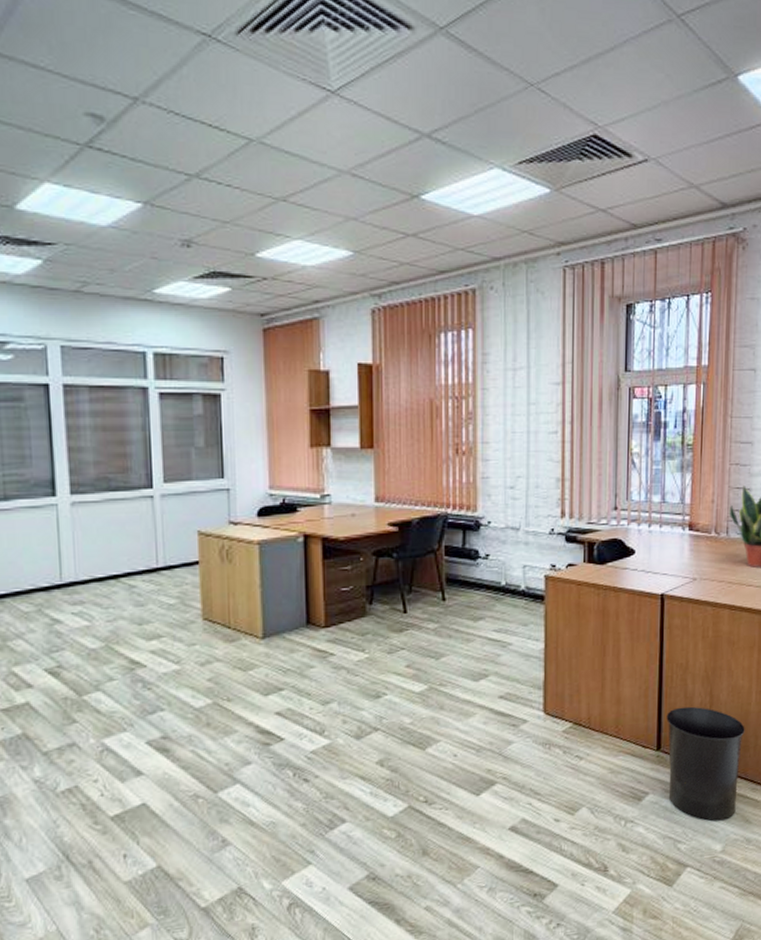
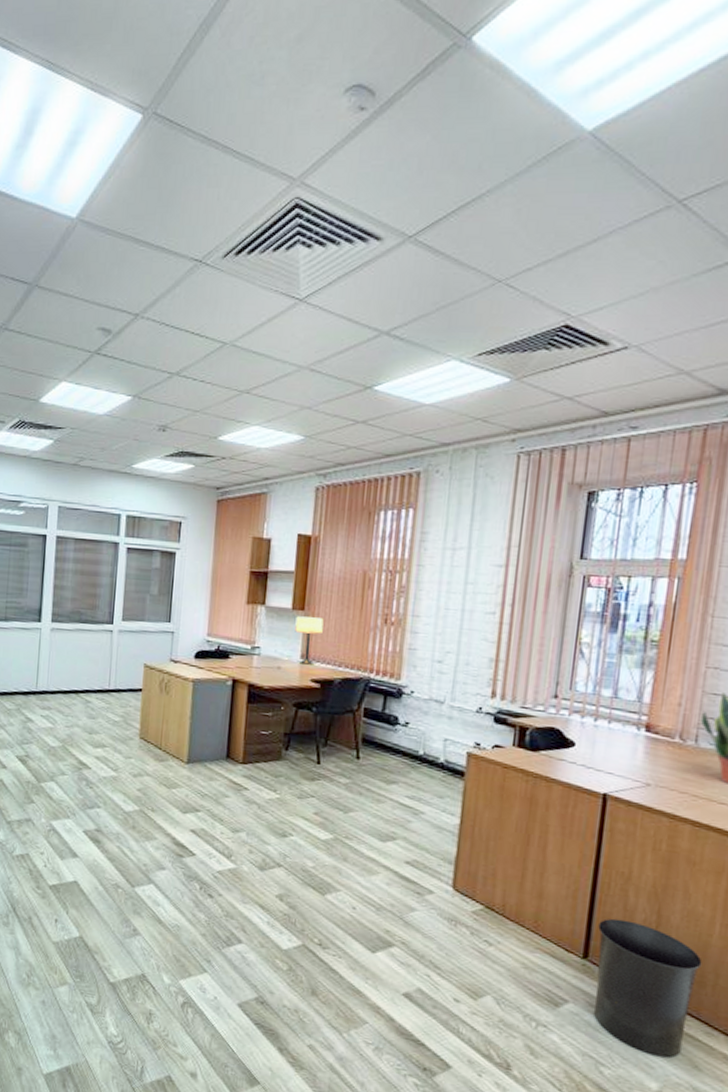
table lamp: none [365,455,395,509] -> present [295,616,324,666]

